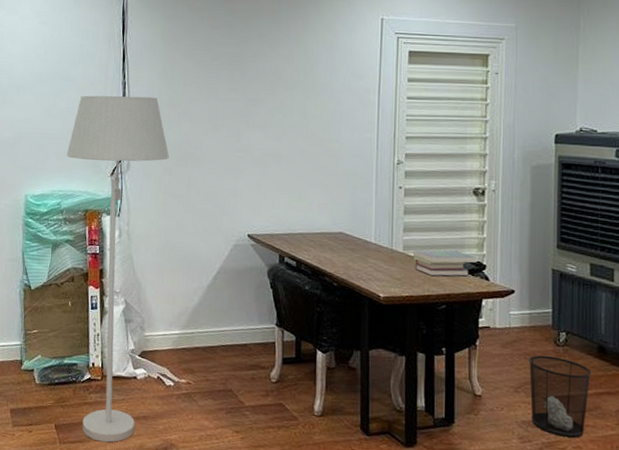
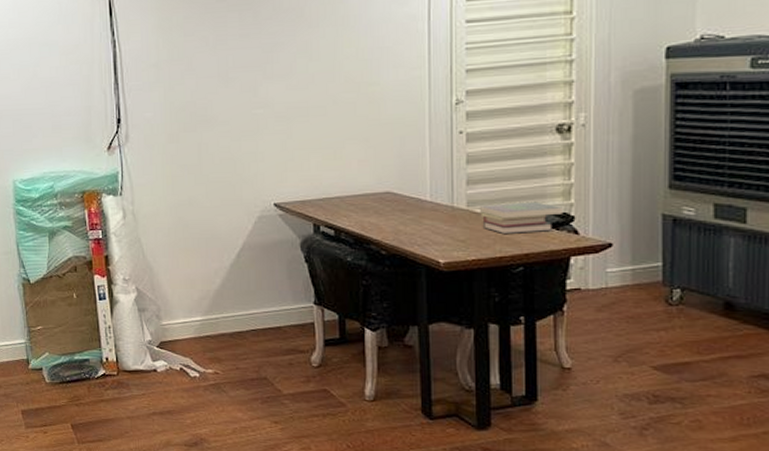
floor lamp: present [67,95,169,443] -> none [55,54,174,440]
waste bin: present [528,355,592,438] -> none [631,317,716,410]

